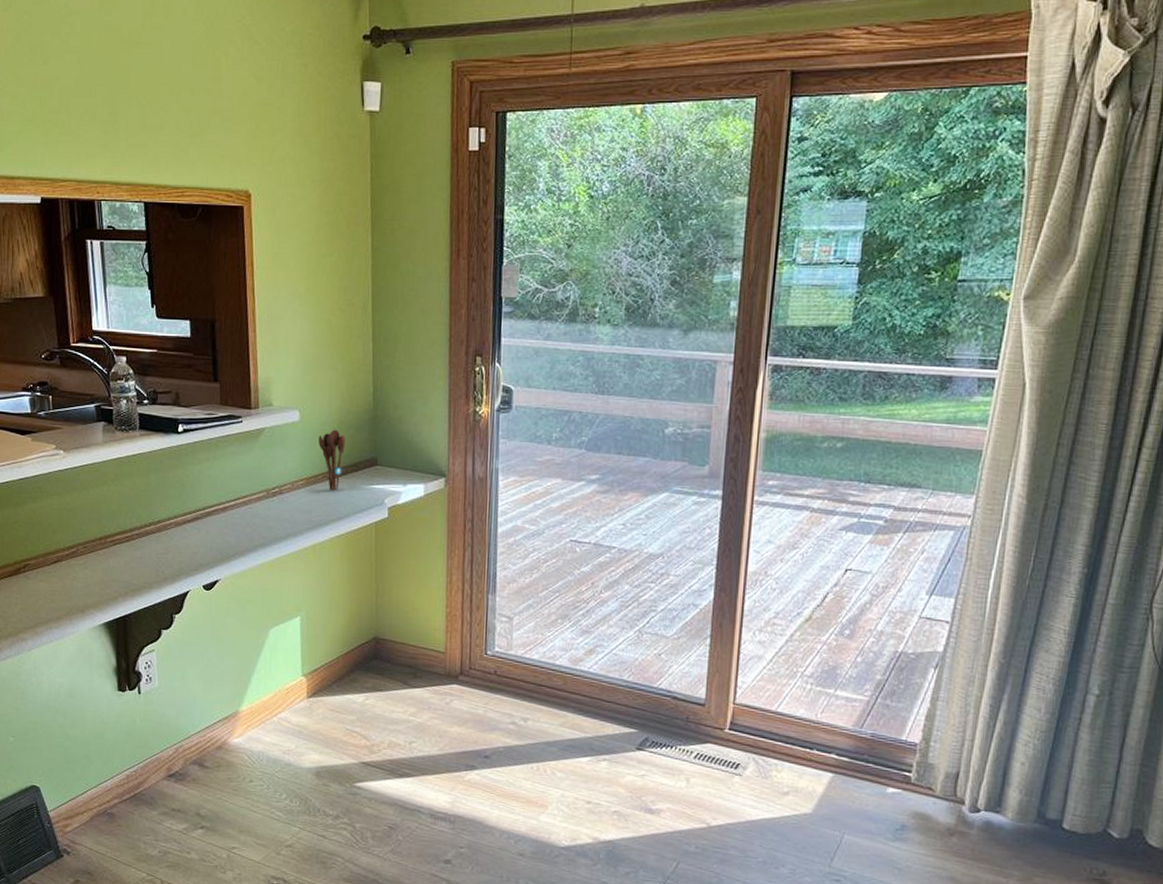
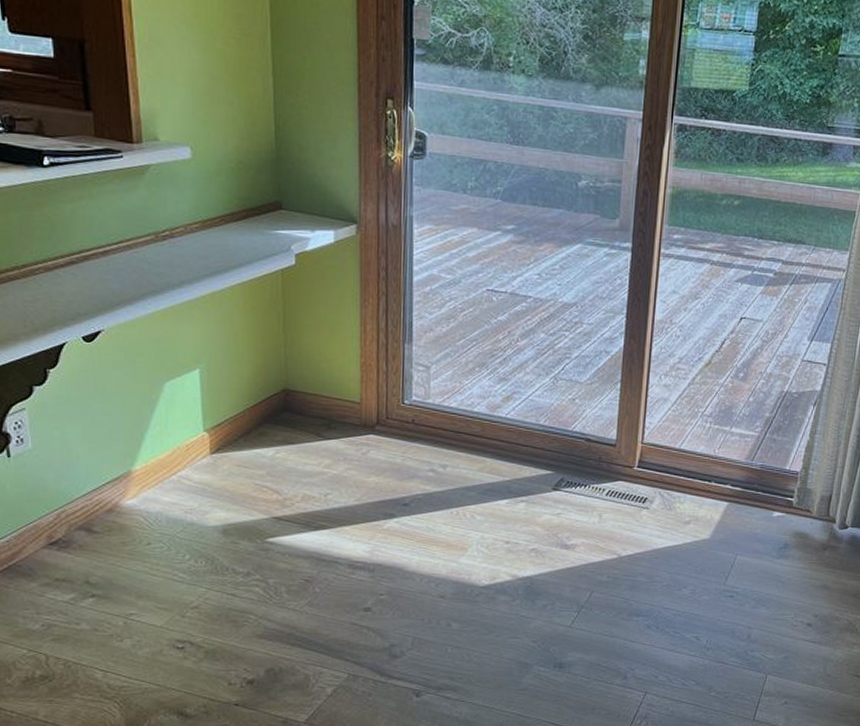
utensil holder: present [318,429,346,491] -> none [214,169,246,235]

